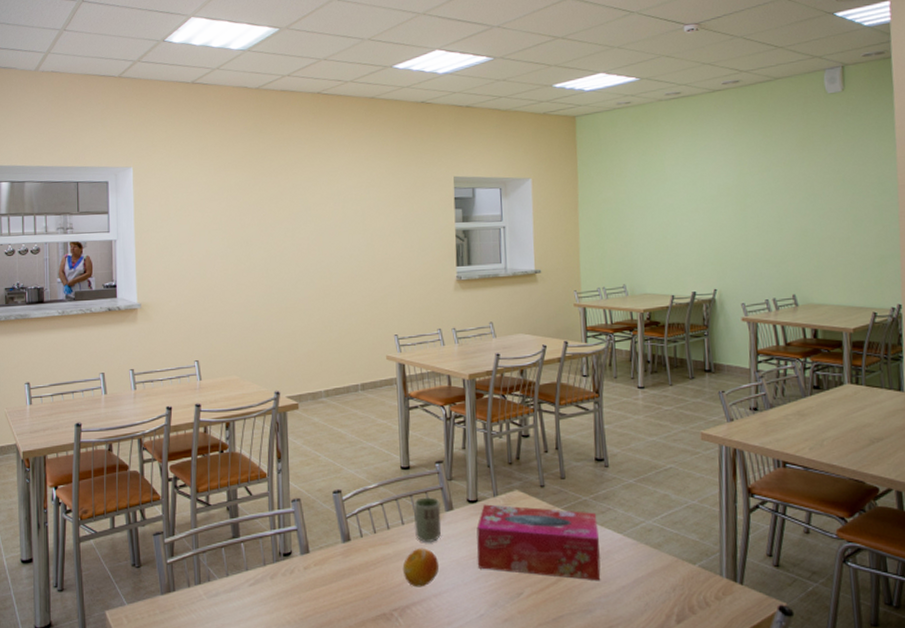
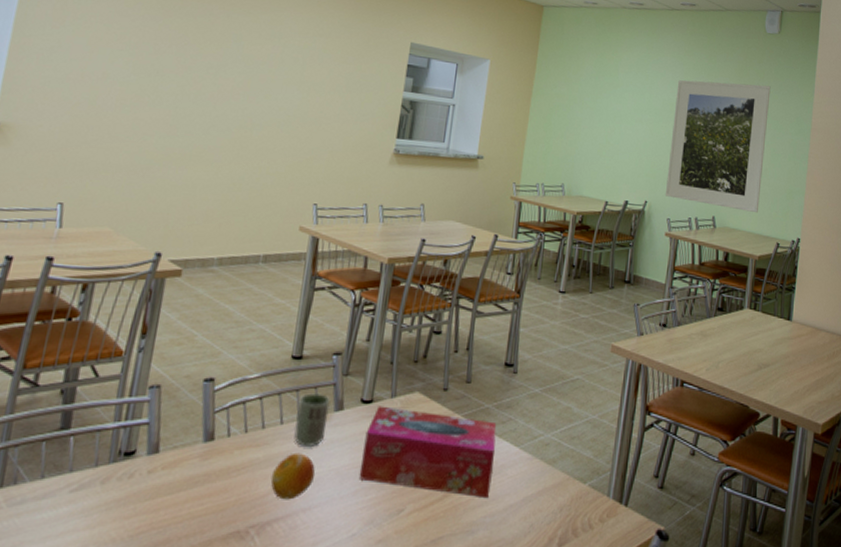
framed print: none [731,149,847,285] -> present [665,80,771,214]

